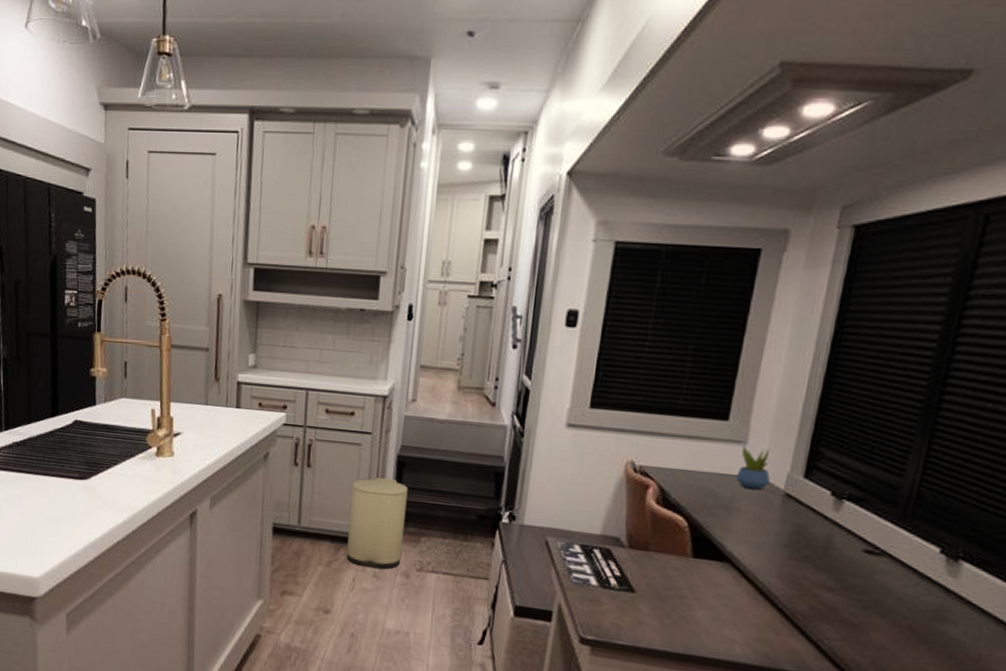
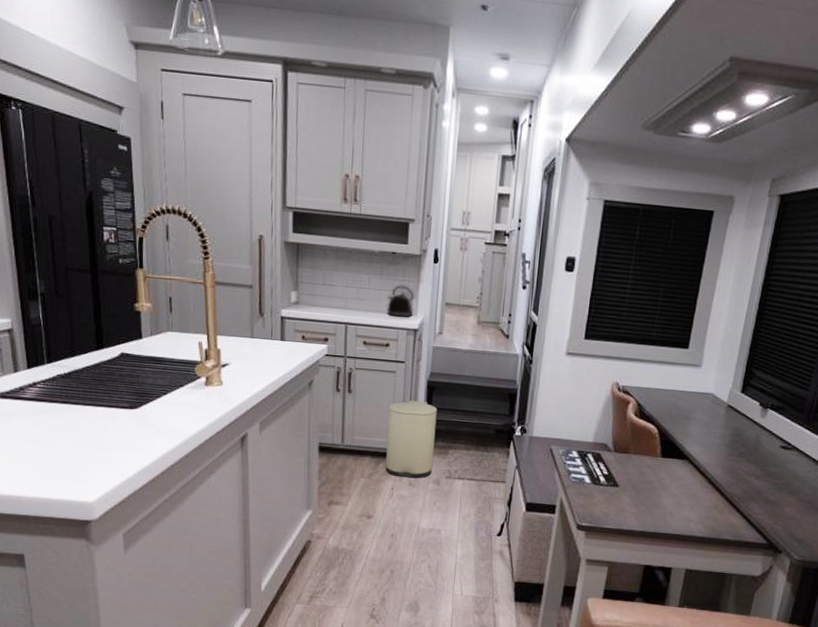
kettle: none [353,345,384,383] -> present [387,285,414,318]
succulent plant: present [736,444,770,490] -> none [693,367,718,403]

